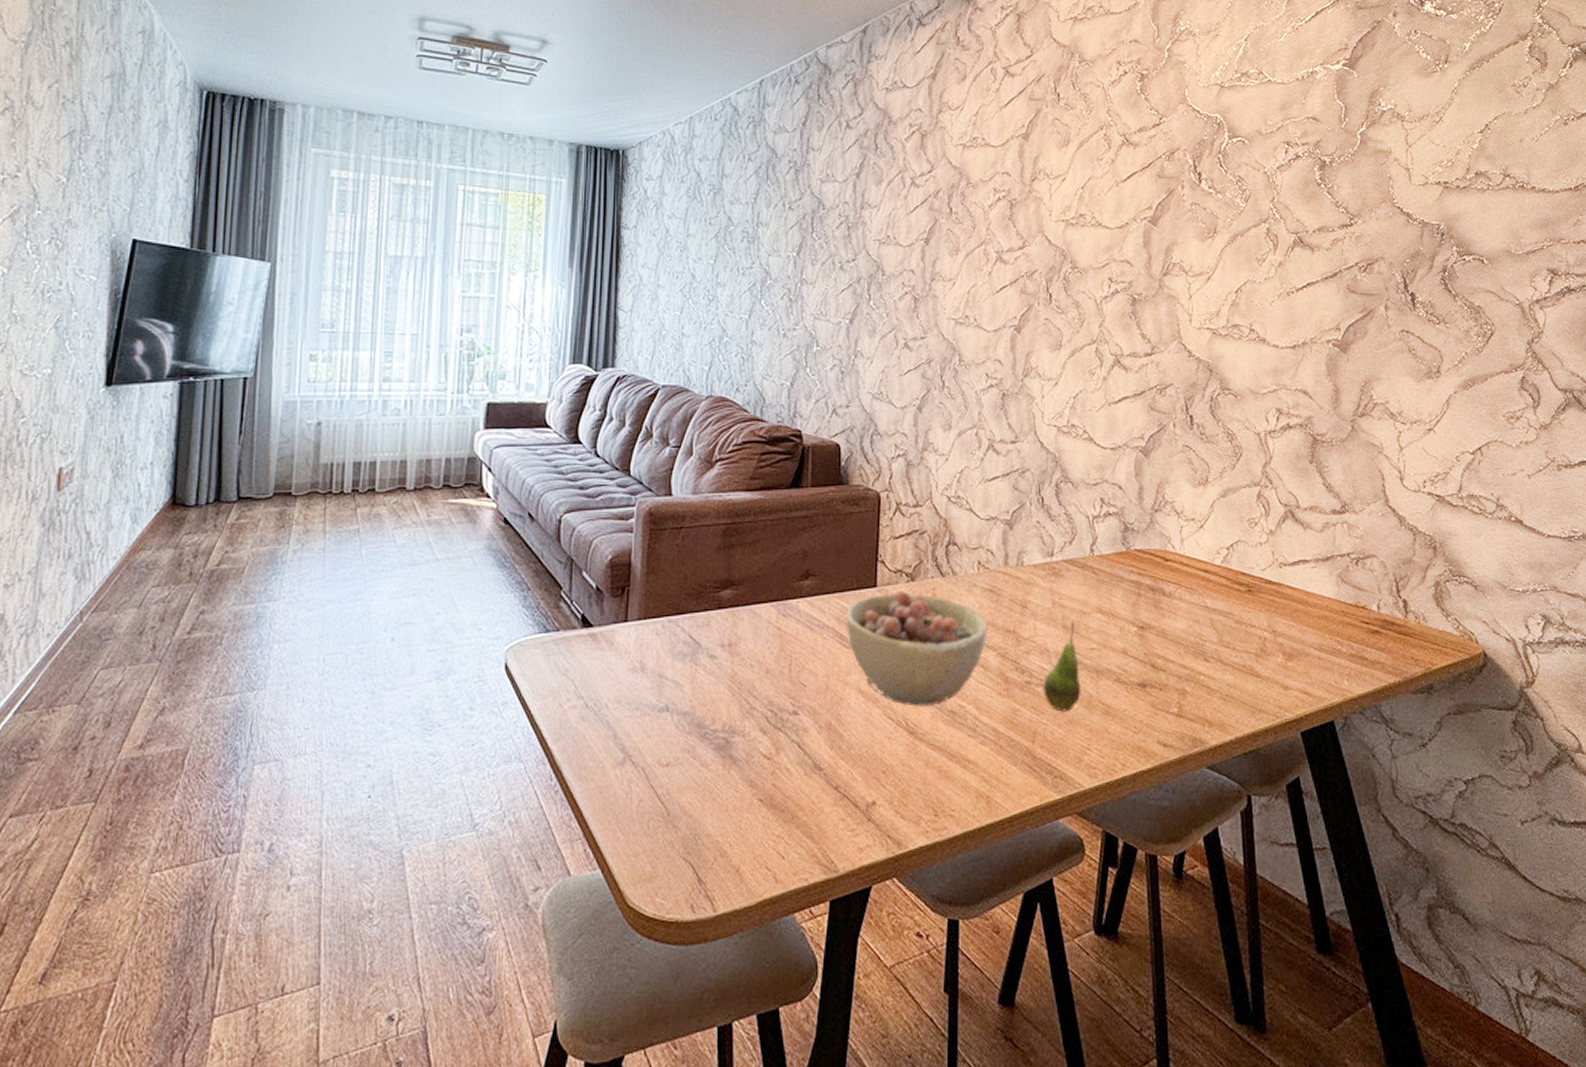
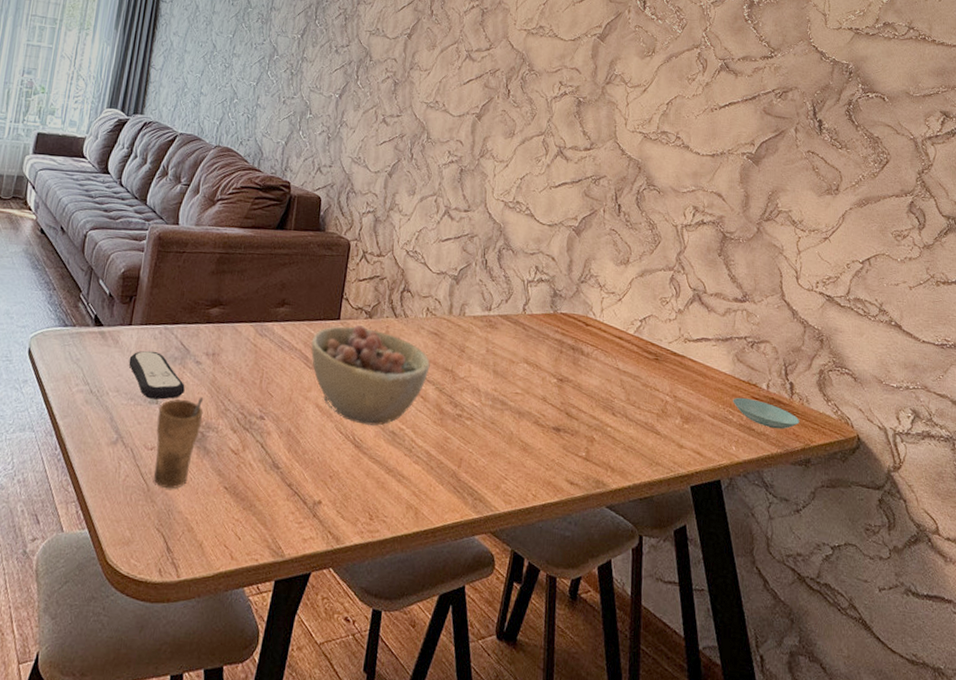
remote control: none [629,649,700,706] -> present [129,350,185,400]
cup: none [670,696,725,810] -> present [153,396,204,489]
fruit: present [1043,621,1081,712] -> none [471,367,505,444]
saucer: none [1340,623,1418,655] -> present [733,397,800,429]

